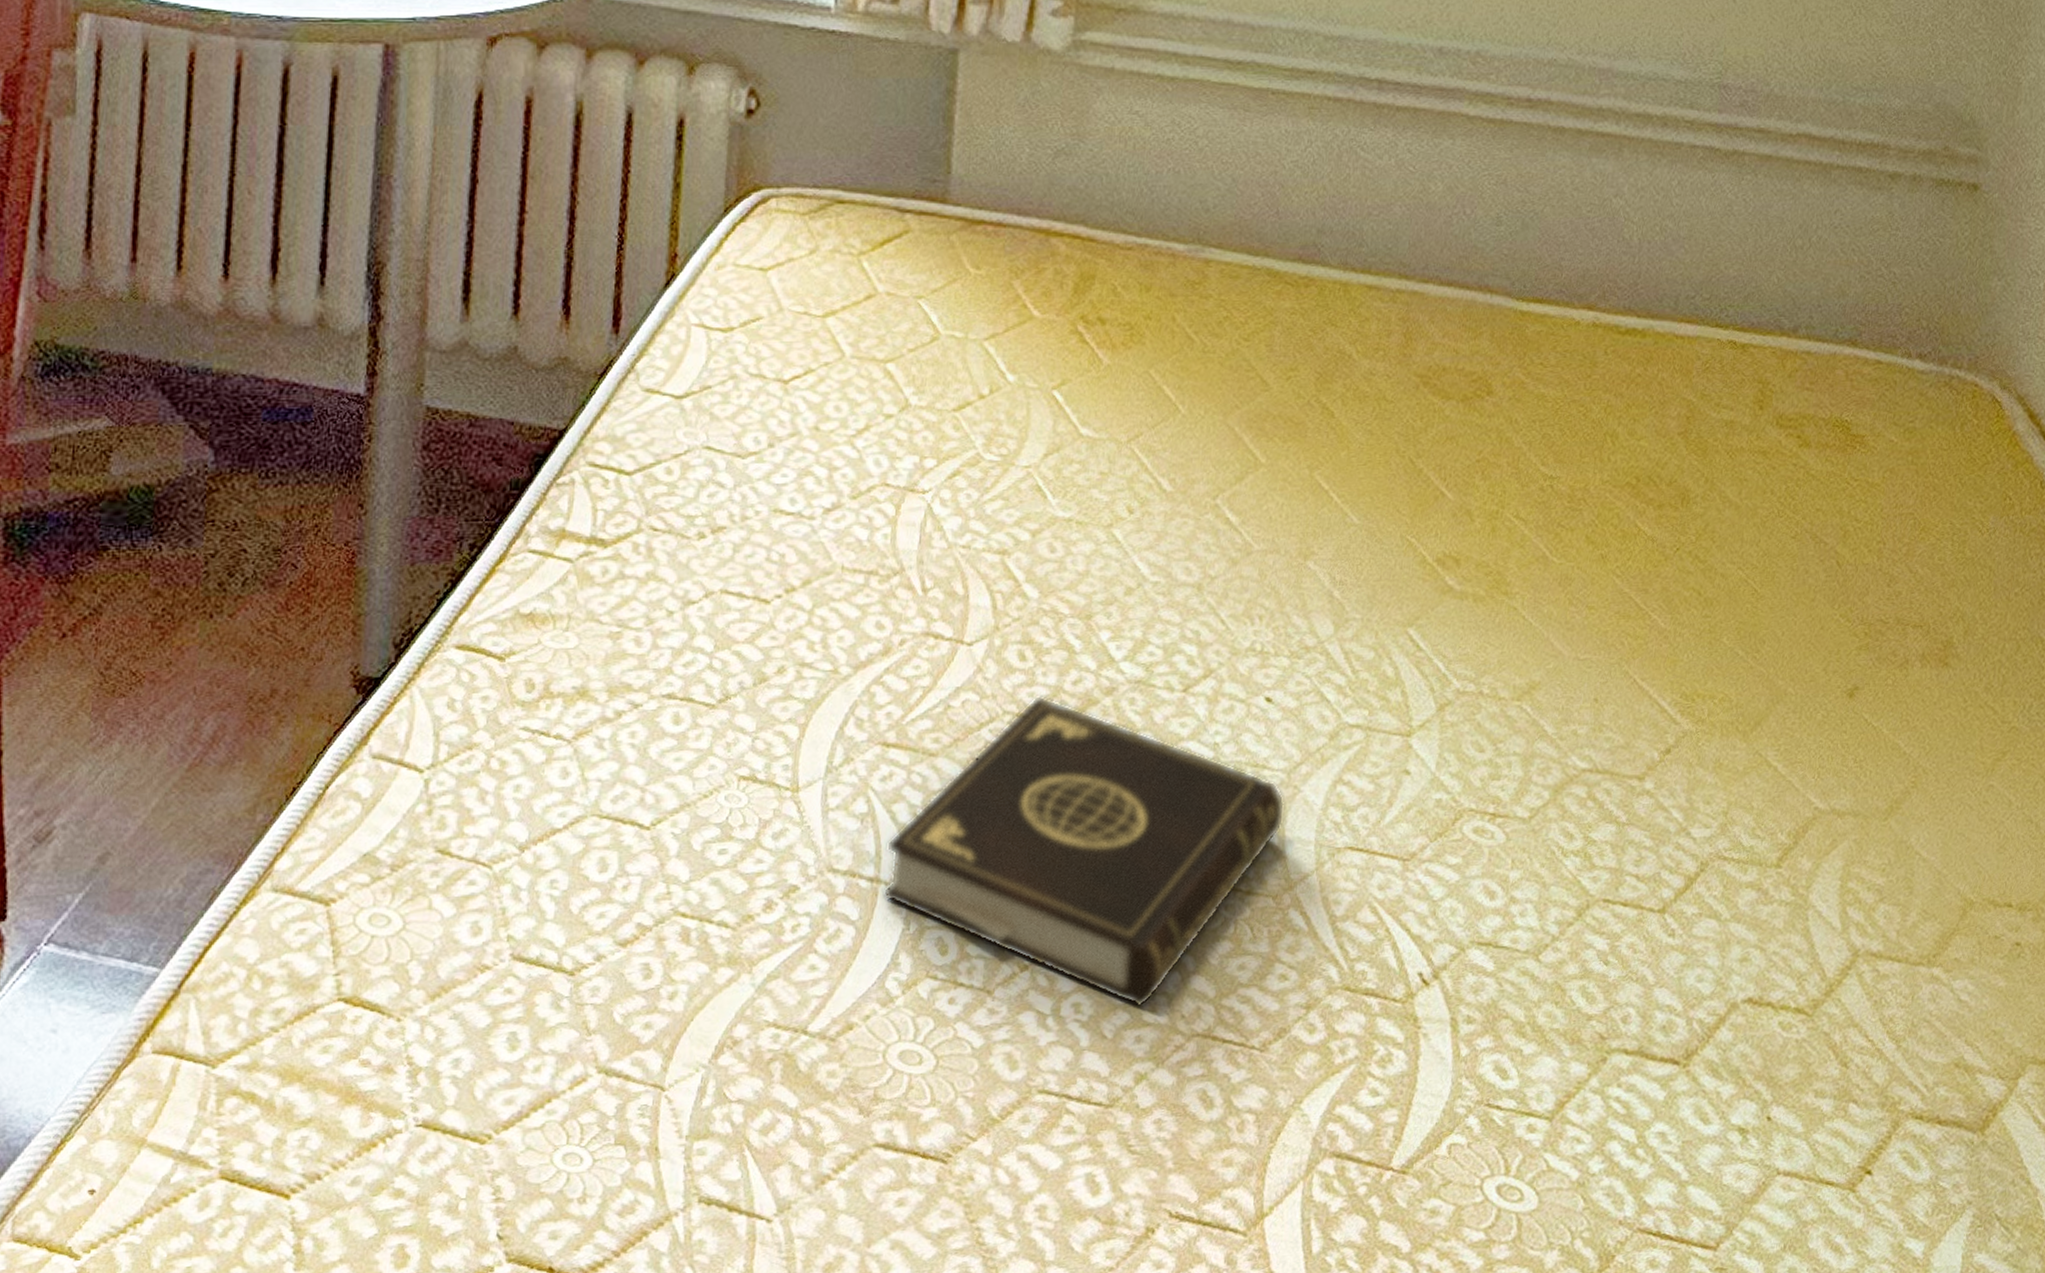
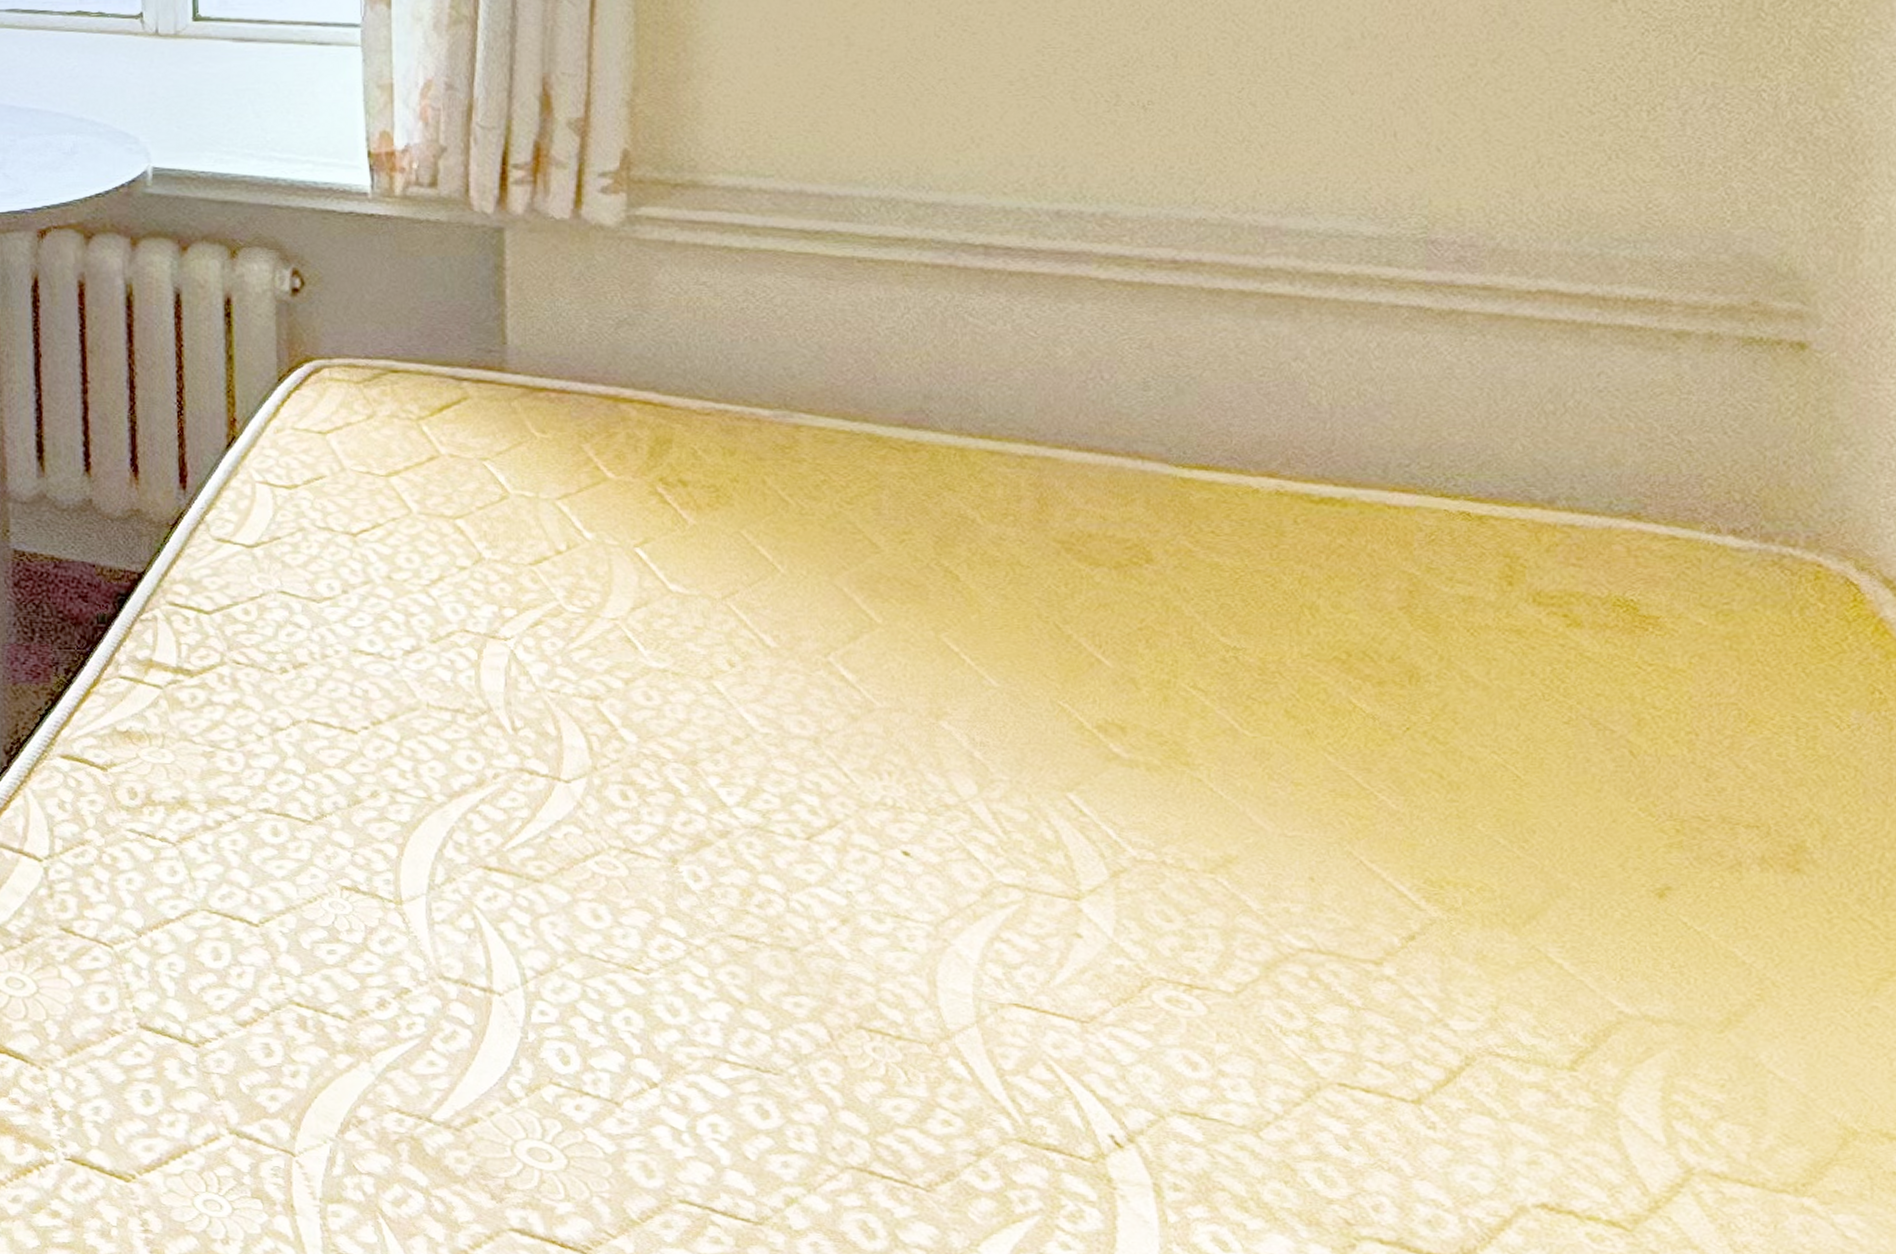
book: present [882,696,1285,1008] -> none [496,834,934,1136]

